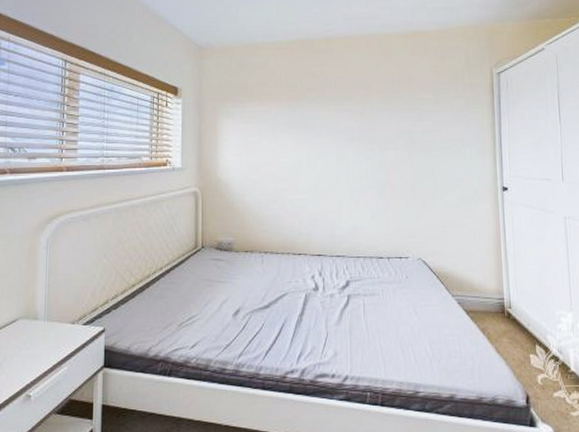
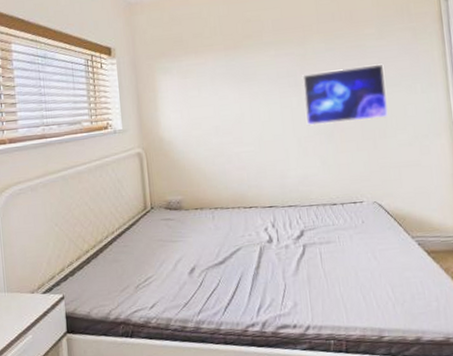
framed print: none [359,127,439,180] -> present [301,64,390,126]

